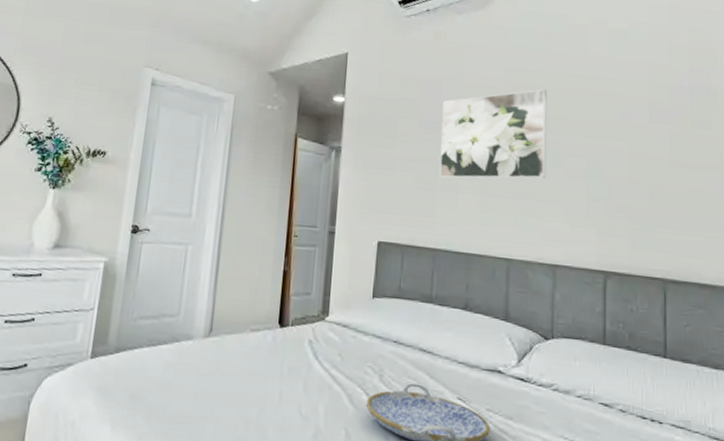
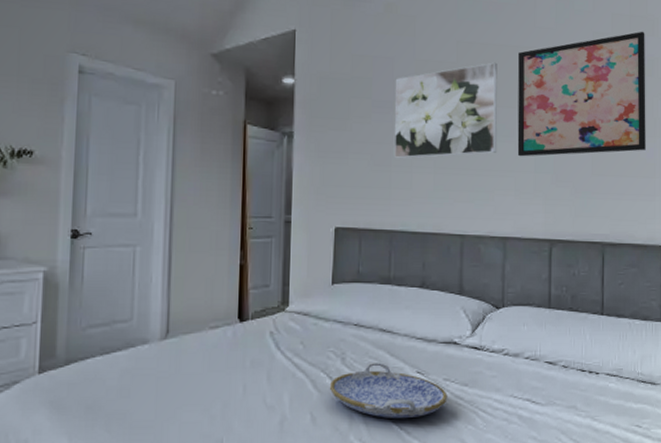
wall art: none [568,63,711,186] -> present [517,31,646,157]

